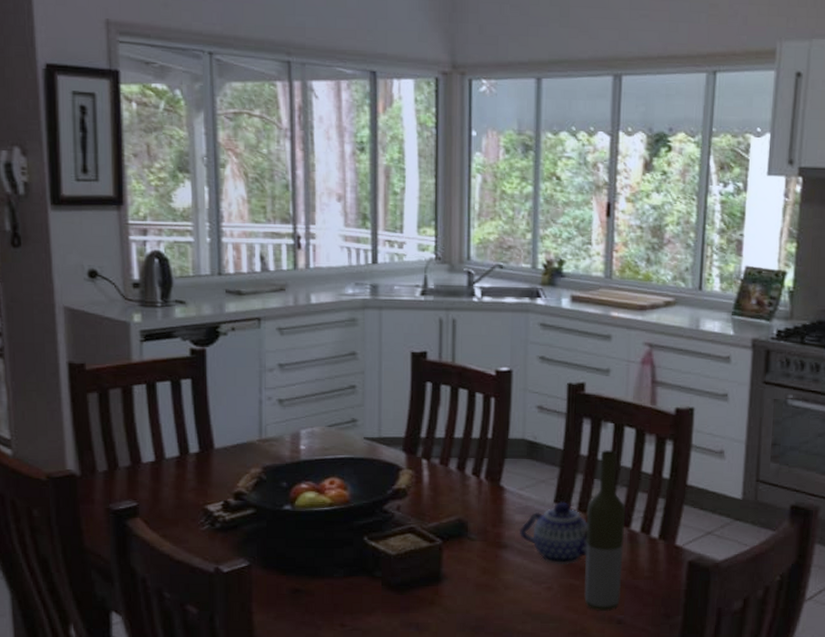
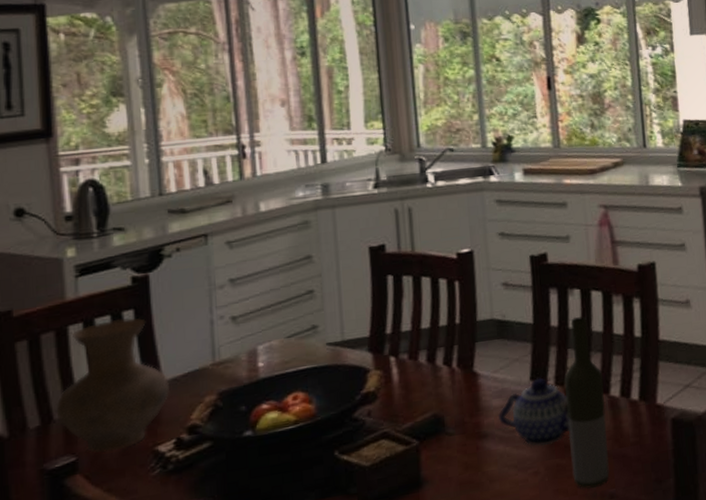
vase: none [121,386,221,503] -> present [55,317,171,454]

